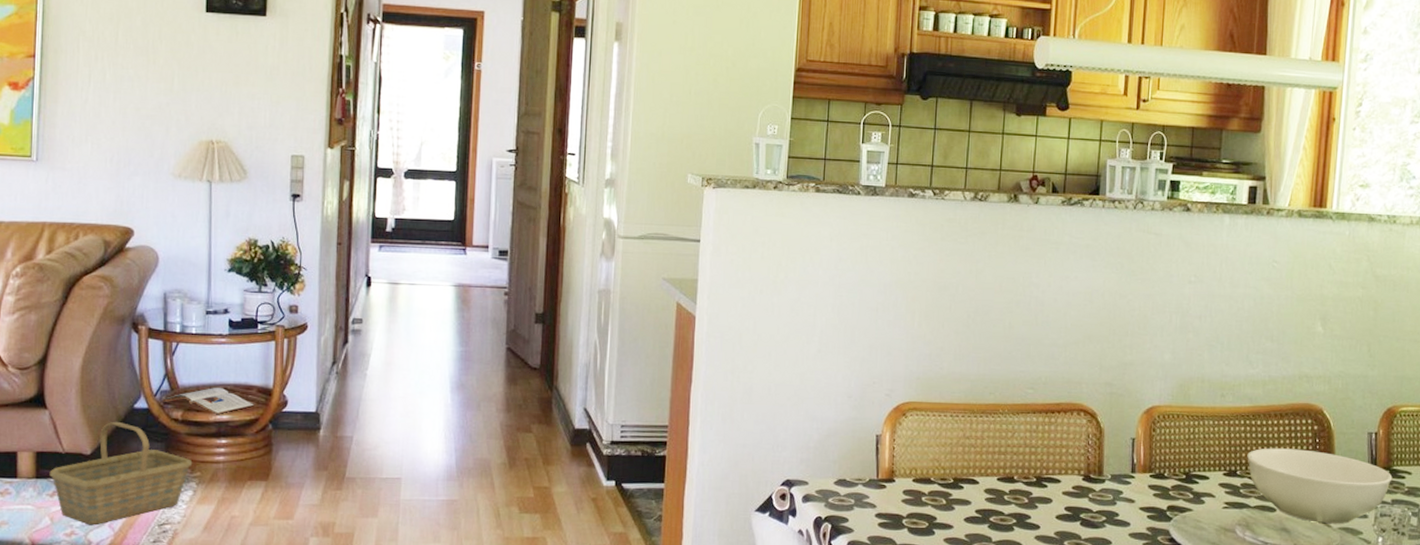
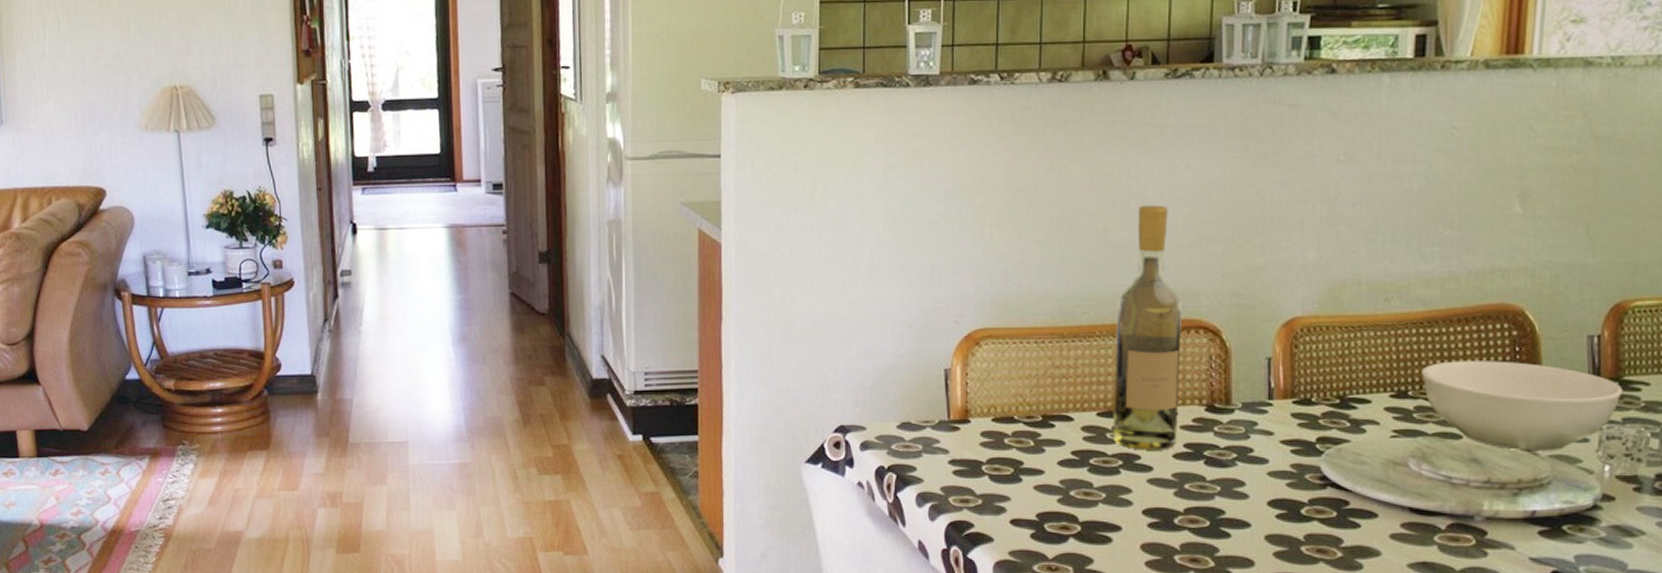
basket: present [49,421,193,525] -> none [50,394,191,504]
magazine: present [163,388,254,414] -> none [153,354,247,382]
bottle: none [1009,307,1069,512] -> present [1113,205,1183,450]

